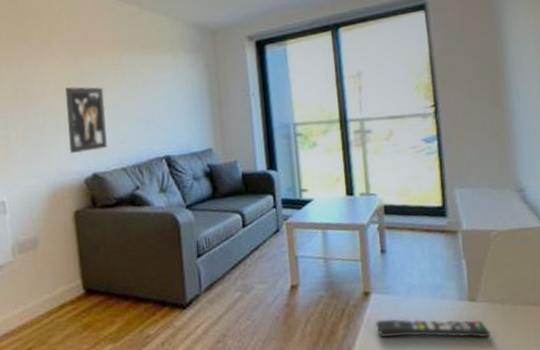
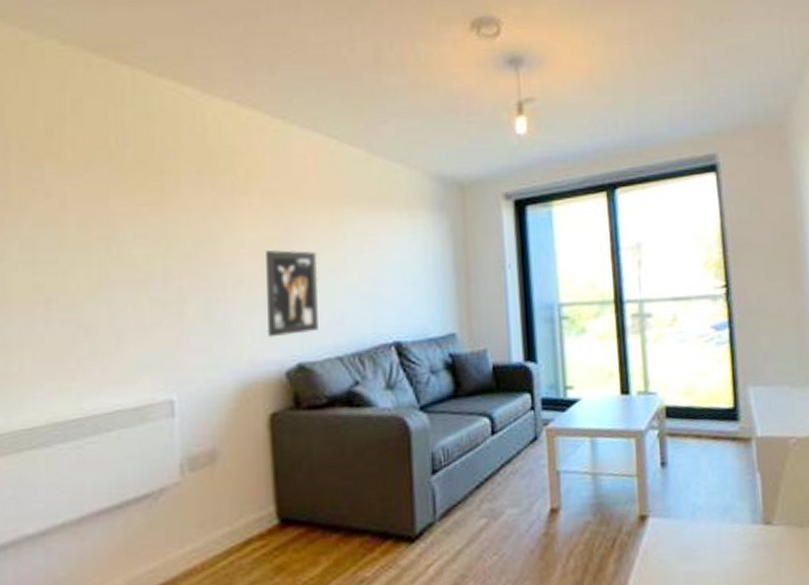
remote control: present [375,318,491,338] -> none [652,547,789,573]

